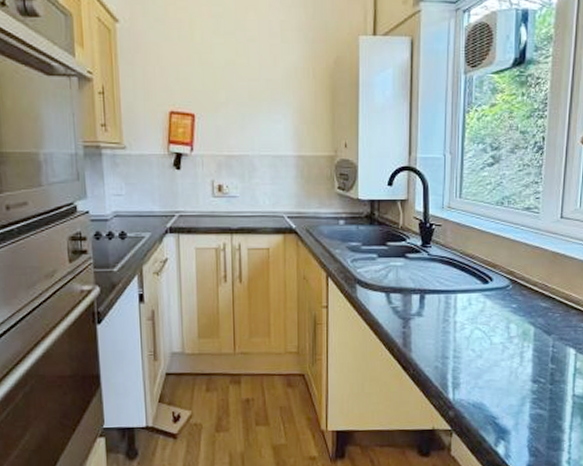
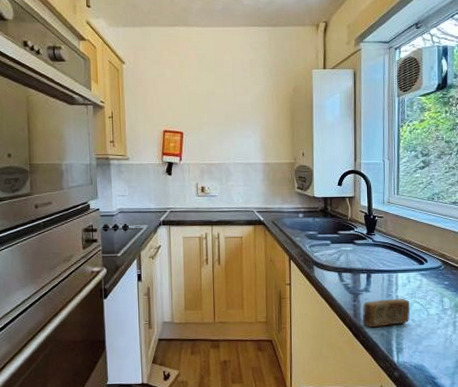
soap bar: none [413,324,471,359] -> present [362,298,410,328]

